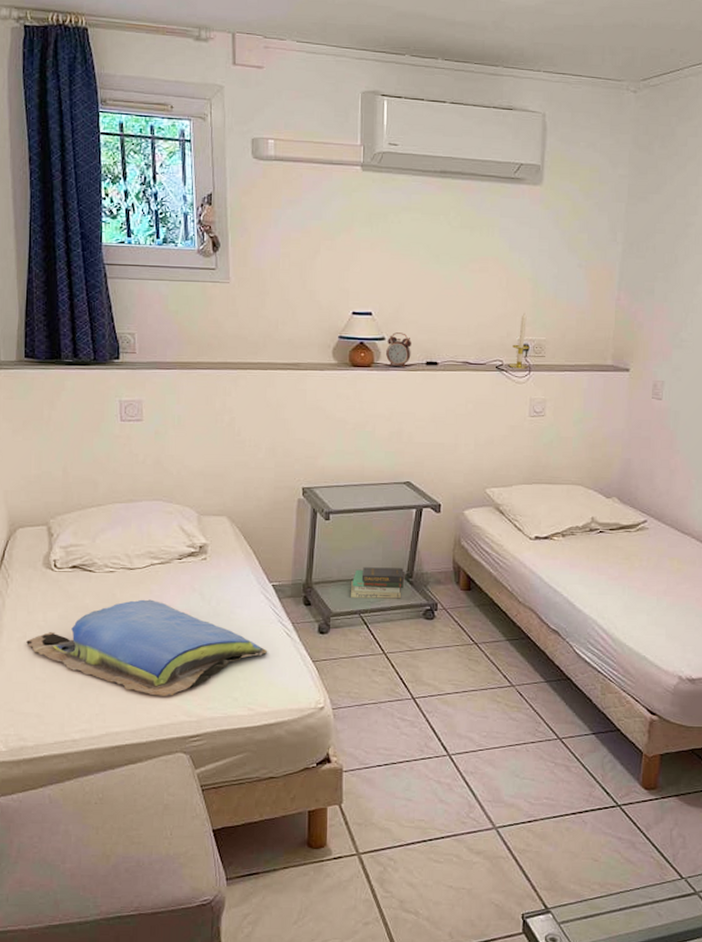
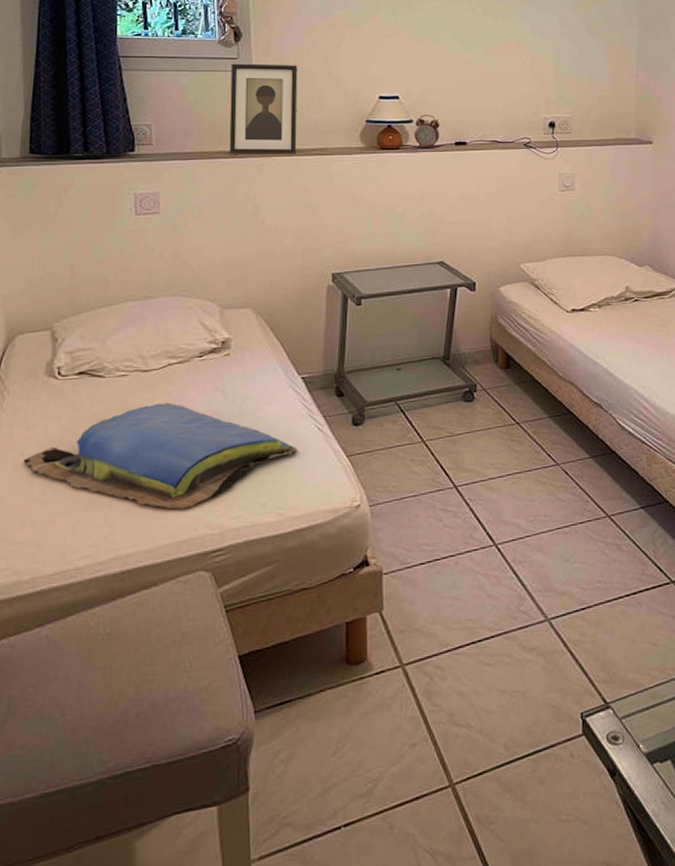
picture frame: none [207,274,273,368] -> present [229,63,298,154]
books: present [351,567,405,599] -> none [386,350,442,385]
candle: present [508,312,530,369] -> none [536,91,556,145]

